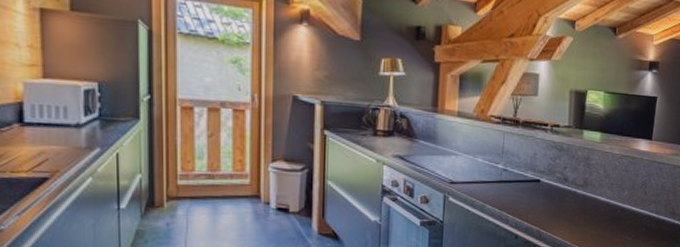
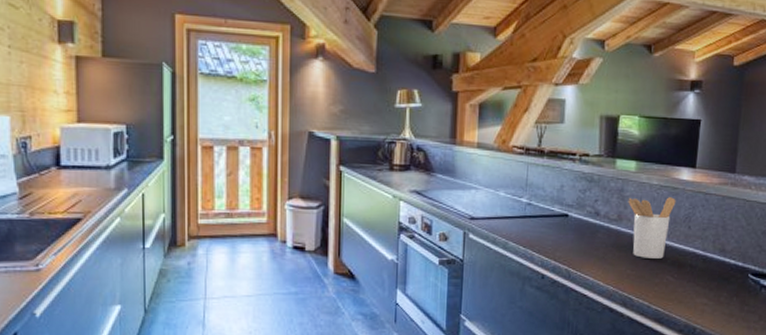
utensil holder: none [593,165,635,221] -> present [628,197,676,259]

